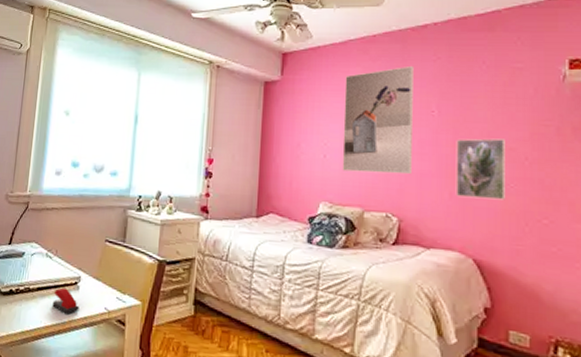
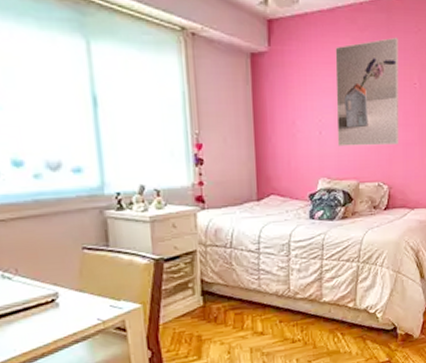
stapler: present [52,287,79,314] -> none [25,308,64,335]

